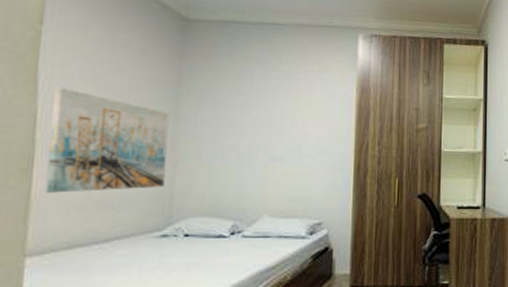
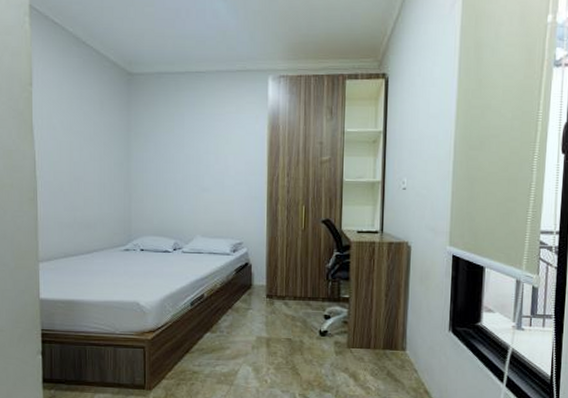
wall art: present [45,87,170,193] -> none [44,135,124,216]

